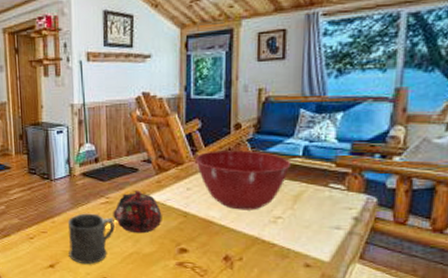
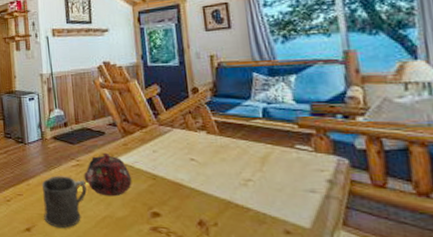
mixing bowl: present [195,150,290,210] -> none [158,113,252,173]

